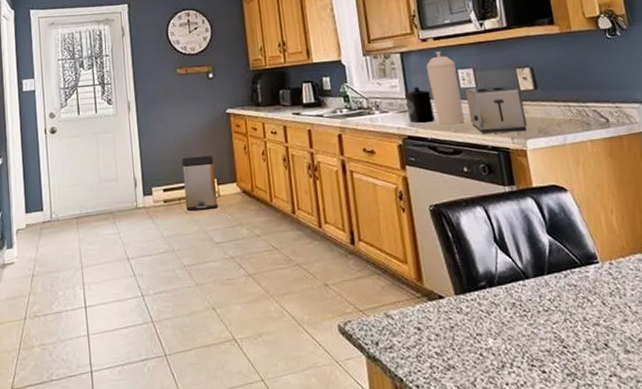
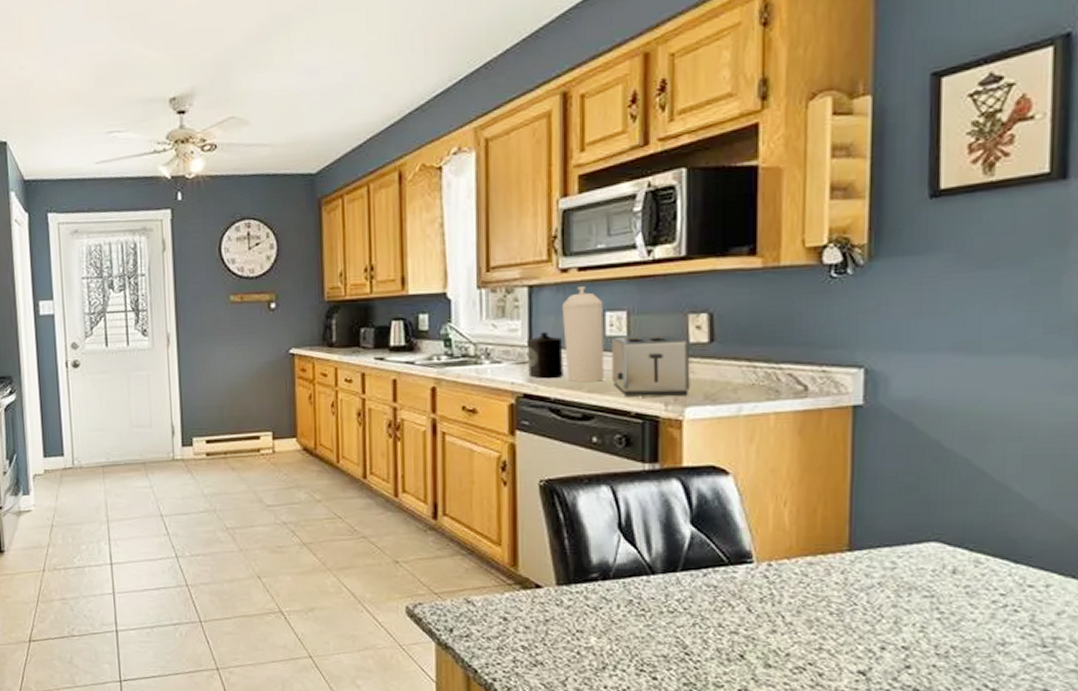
pedal bin: present [182,155,218,211] -> none [230,403,272,467]

